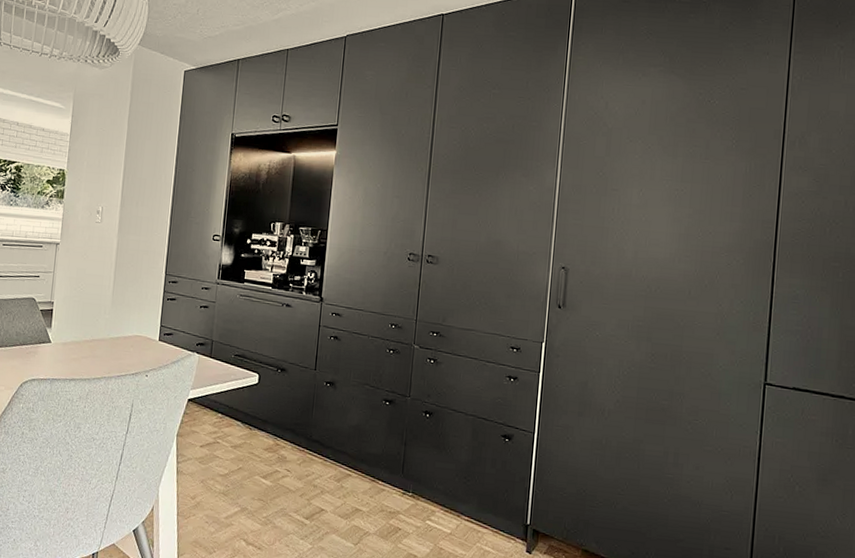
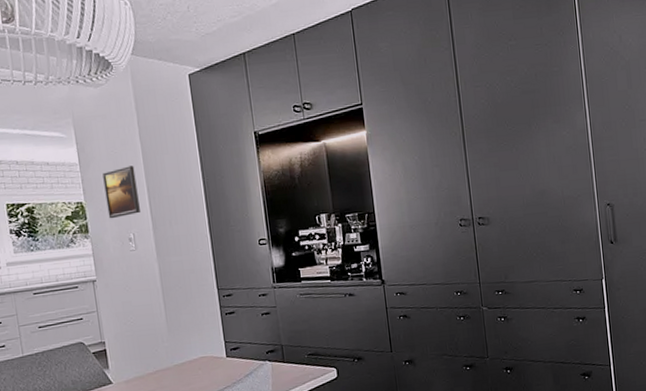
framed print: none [84,144,117,190] -> present [102,166,140,219]

